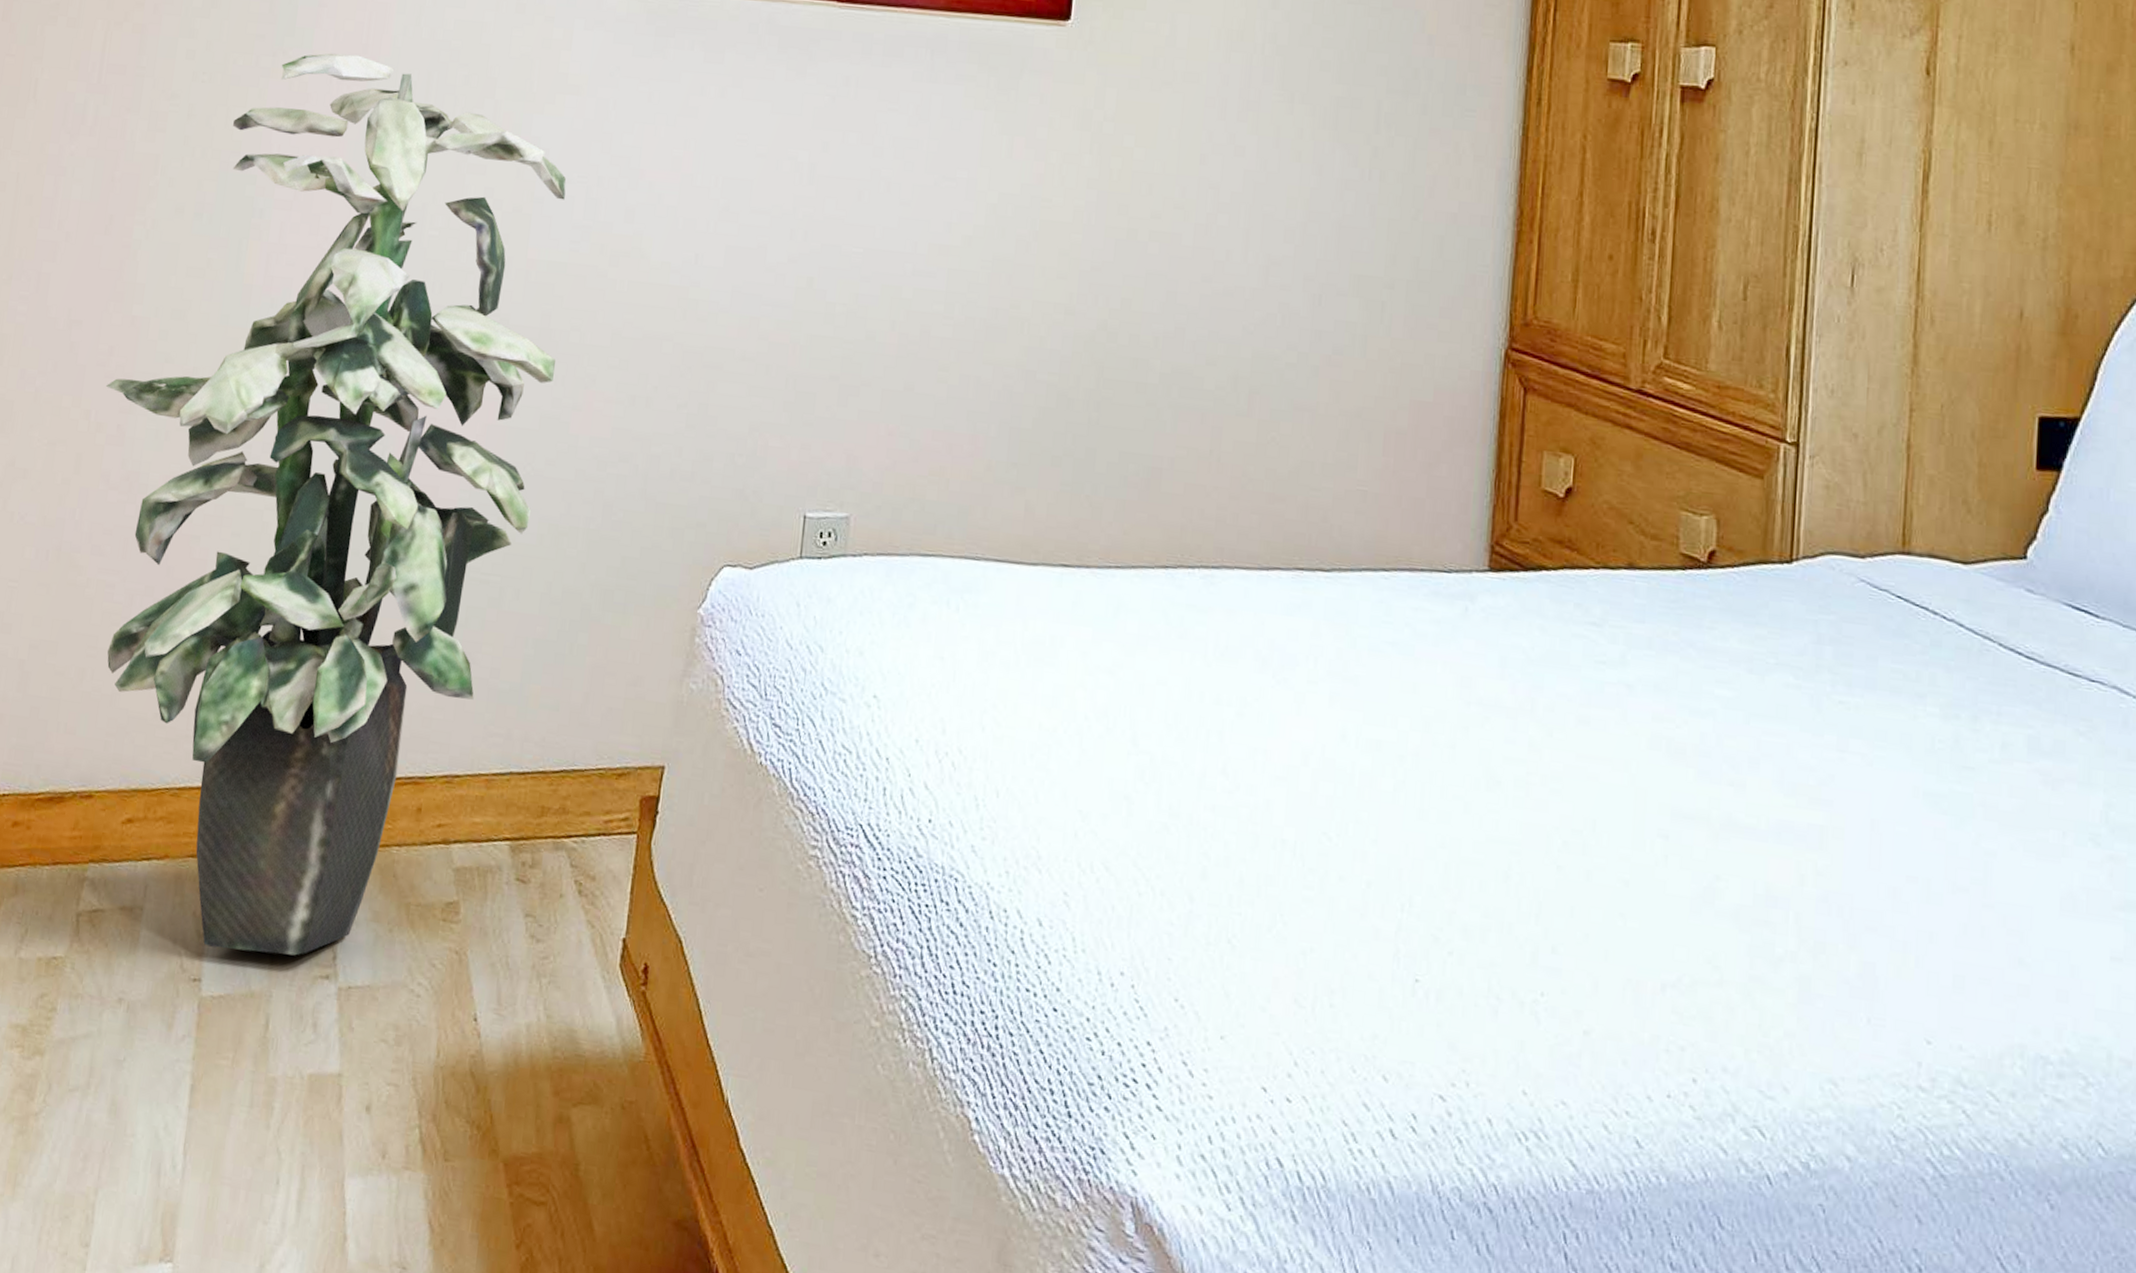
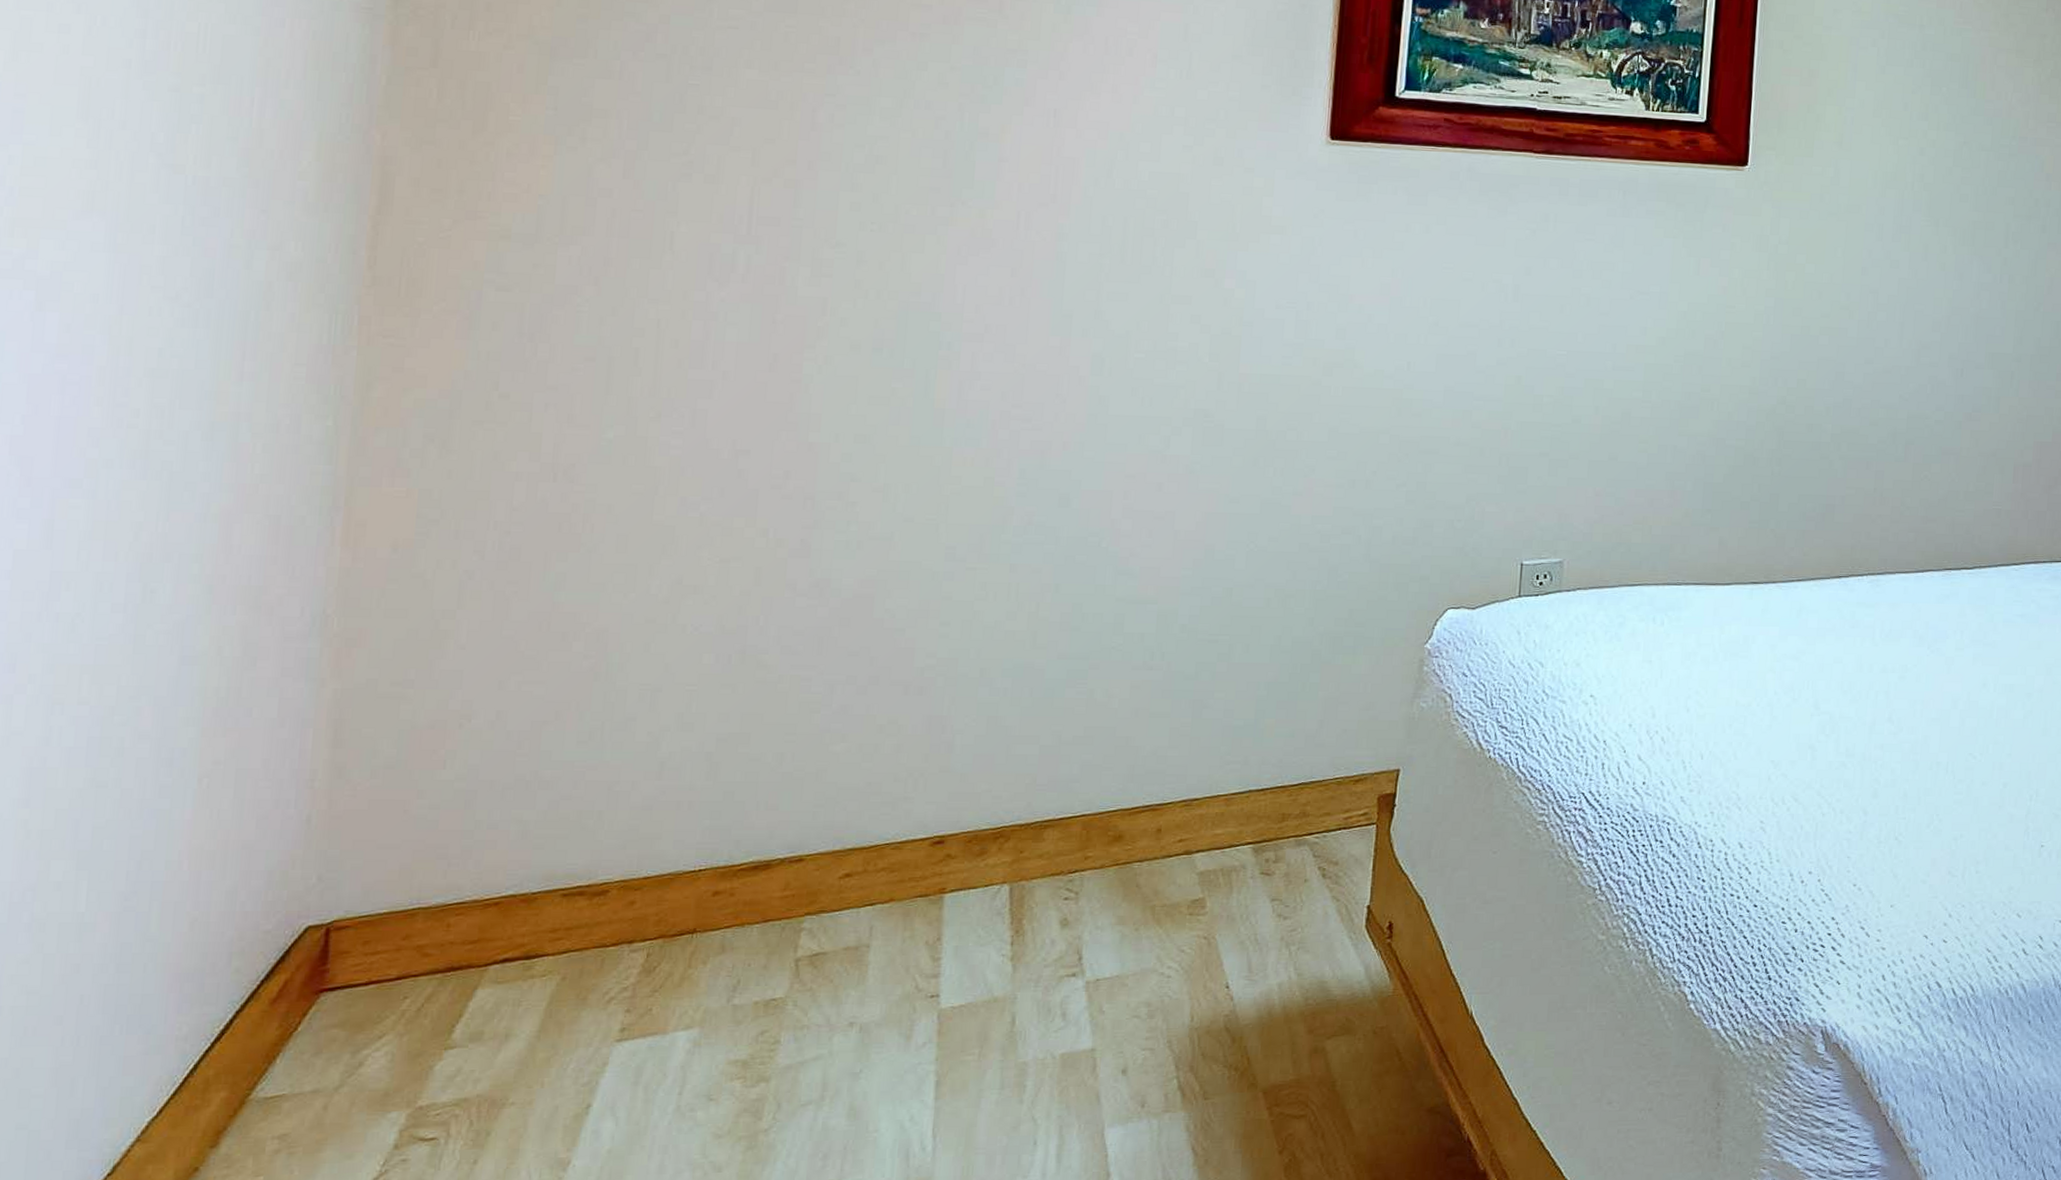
indoor plant: present [105,53,567,956] -> none [783,202,1275,967]

